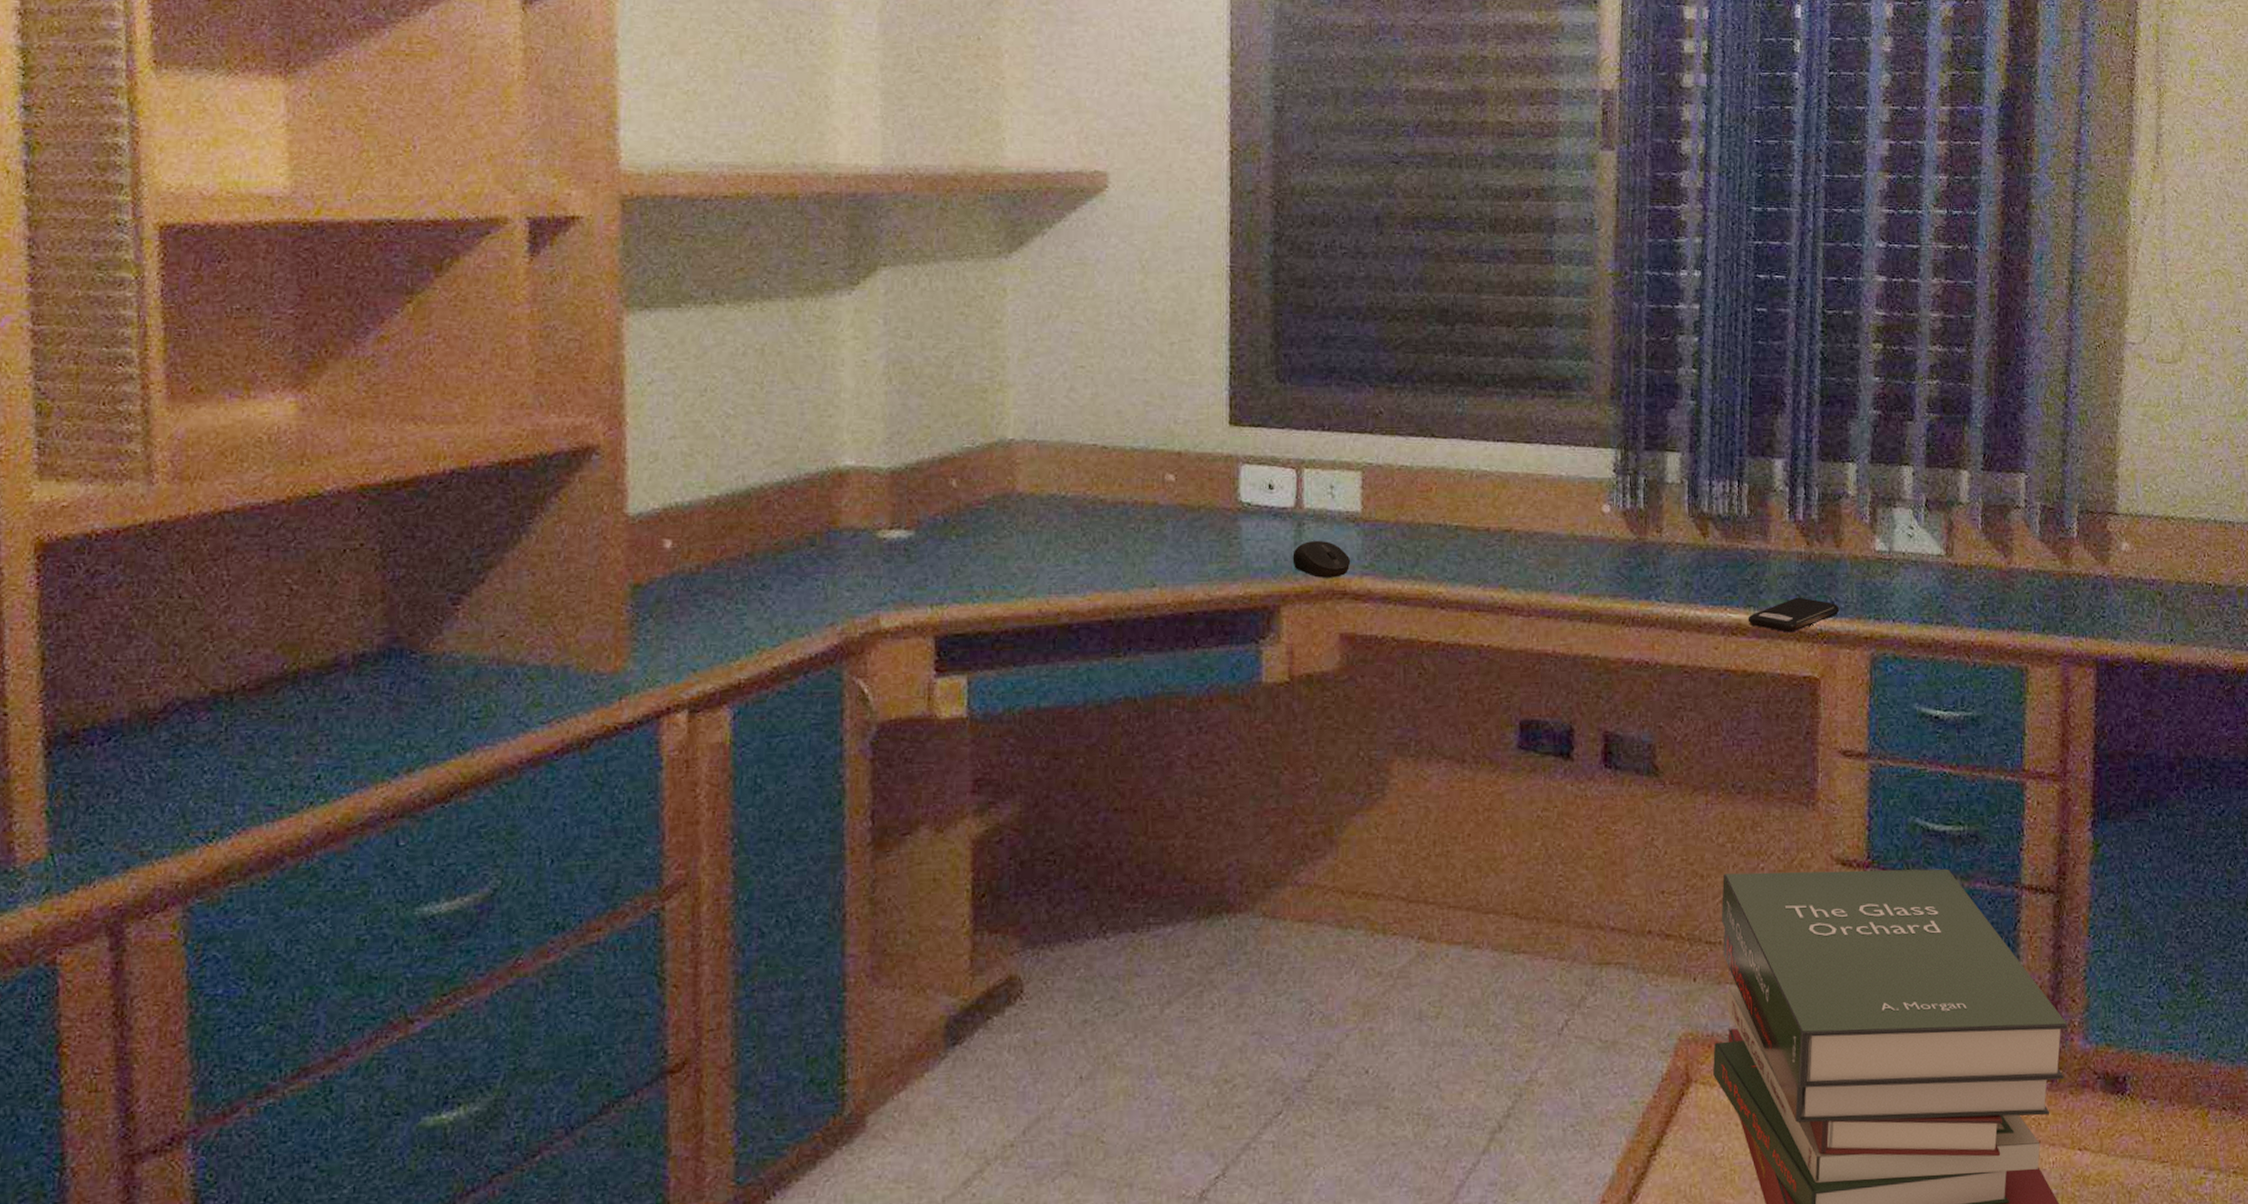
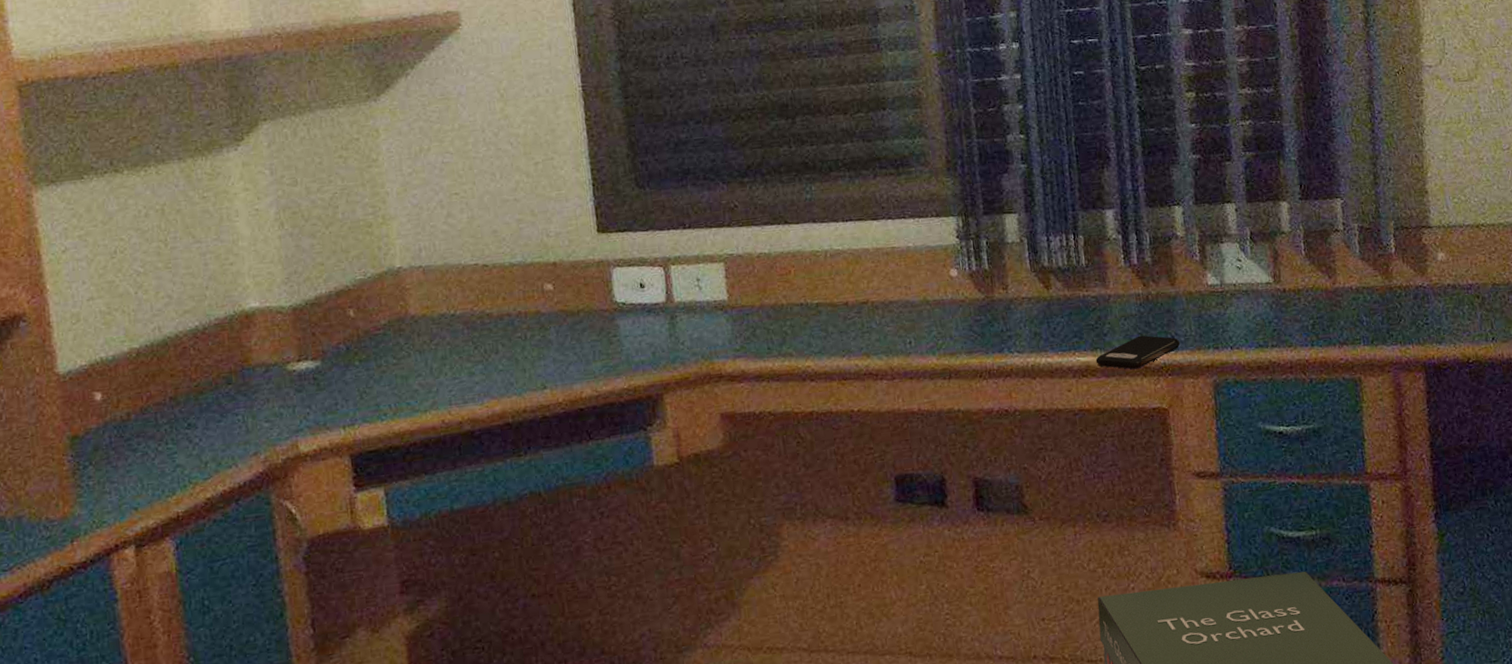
computer mouse: present [1292,540,1351,578] -> none [669,330,724,365]

